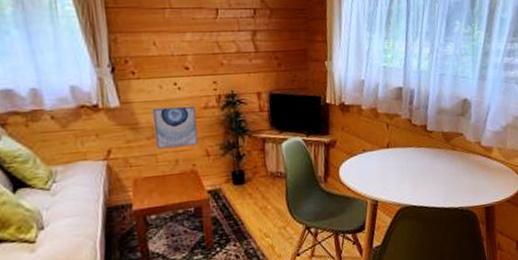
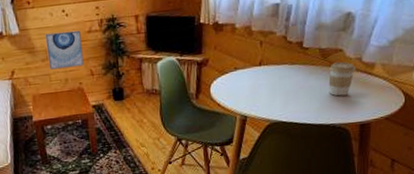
coffee cup: none [453,145,477,179] -> present [328,62,356,96]

